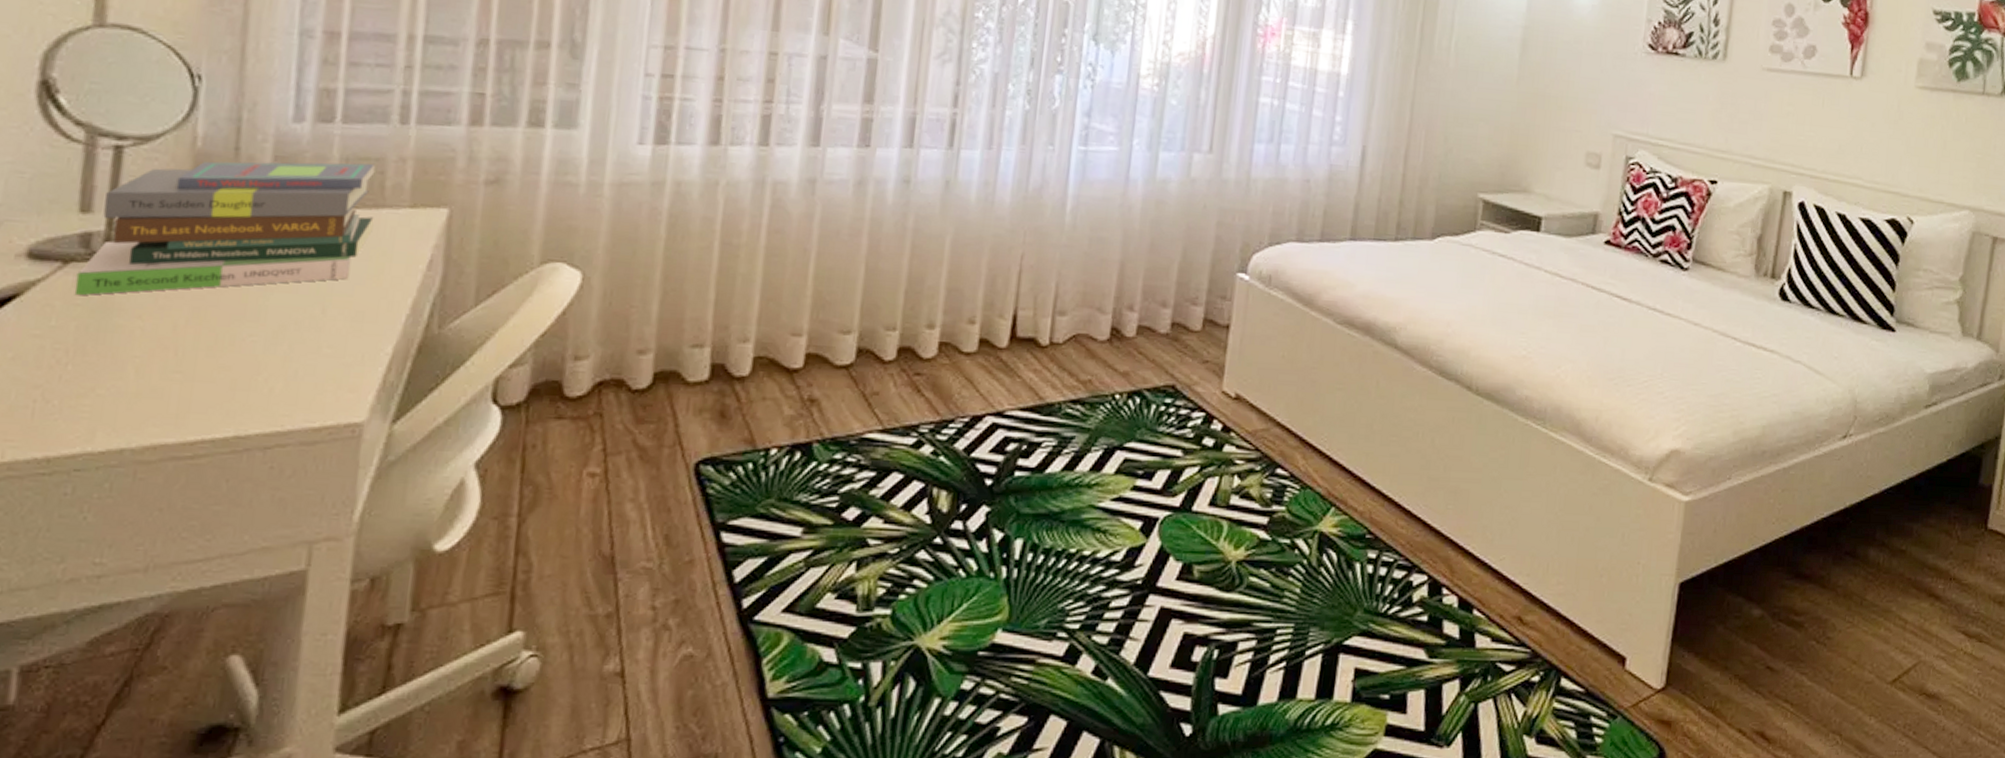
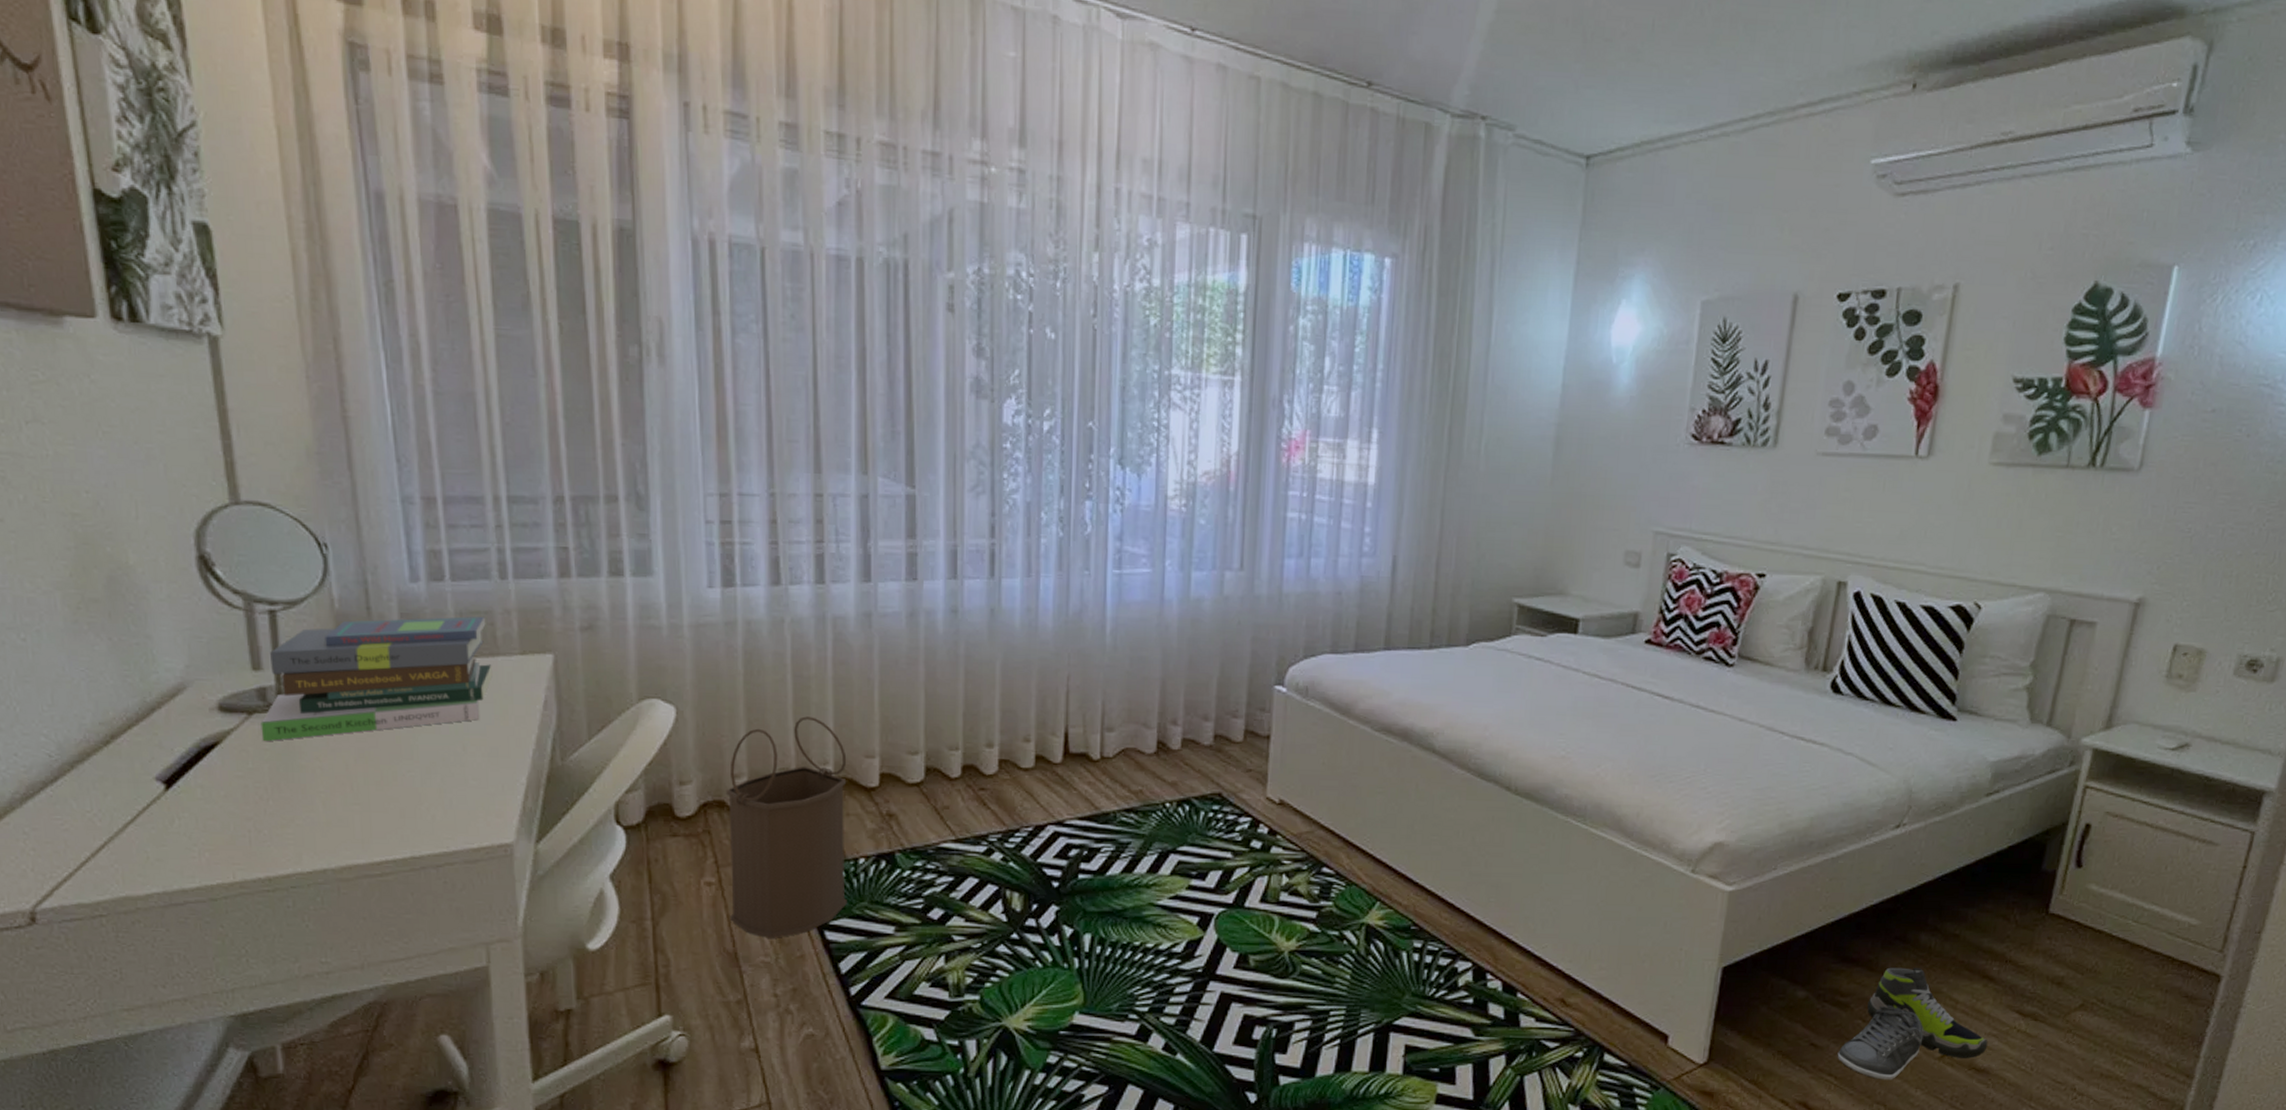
basket: none [612,288,771,541] -> present [725,716,847,939]
shoe: none [1793,624,1876,707] -> present [1837,1004,1924,1080]
shoe: none [1820,584,1937,683] -> present [1867,967,1988,1058]

